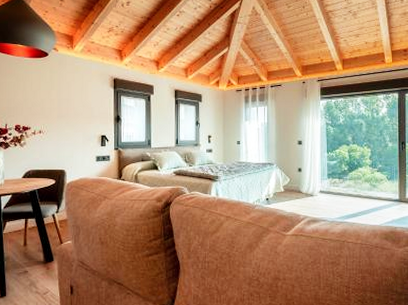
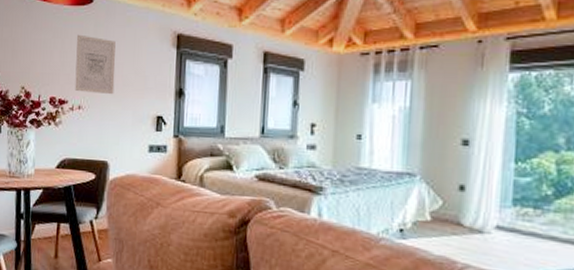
wall art: none [36,79,68,122] -> present [75,34,116,95]

